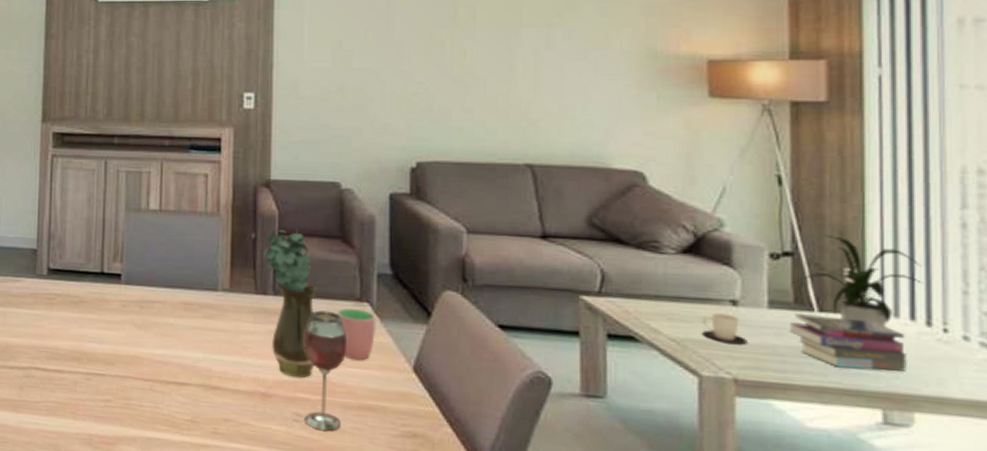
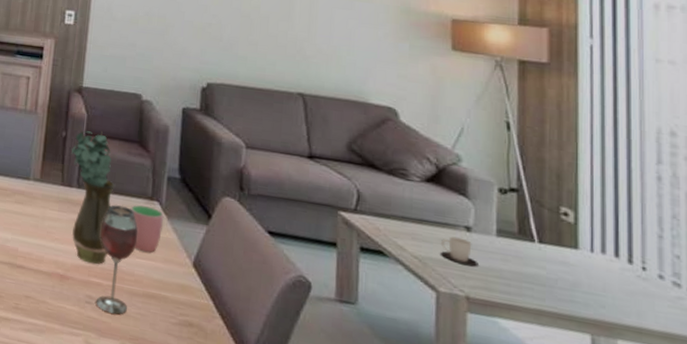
books: present [790,313,907,372] -> none [514,243,612,302]
house plant: present [792,235,924,326] -> none [517,177,626,261]

